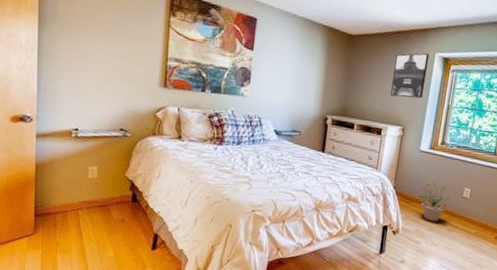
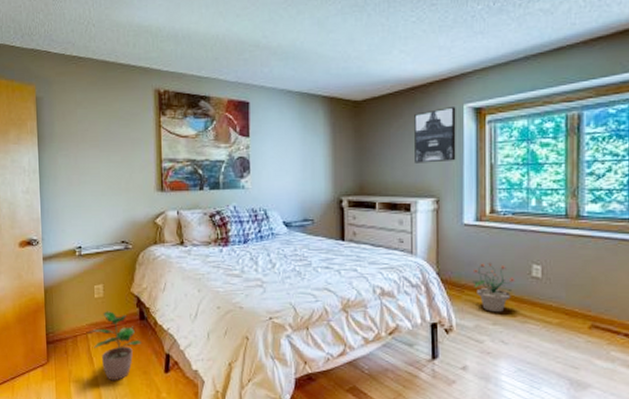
potted plant: none [78,191,132,254] -> present [87,311,142,381]

